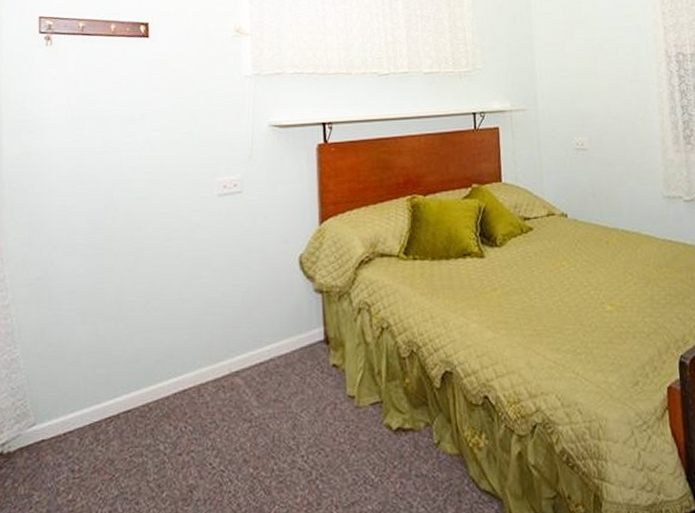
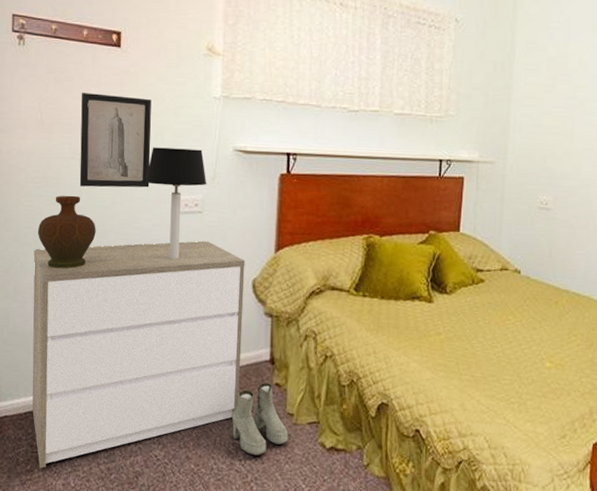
dresser: none [68,221,296,496] -> present [32,240,245,469]
decorative vase: none [71,190,133,269] -> present [37,195,96,269]
wall art: none [111,84,186,180] -> present [79,93,151,188]
table lamp: none [181,129,245,244] -> present [145,147,207,259]
boots: none [290,365,352,448] -> present [232,382,289,456]

